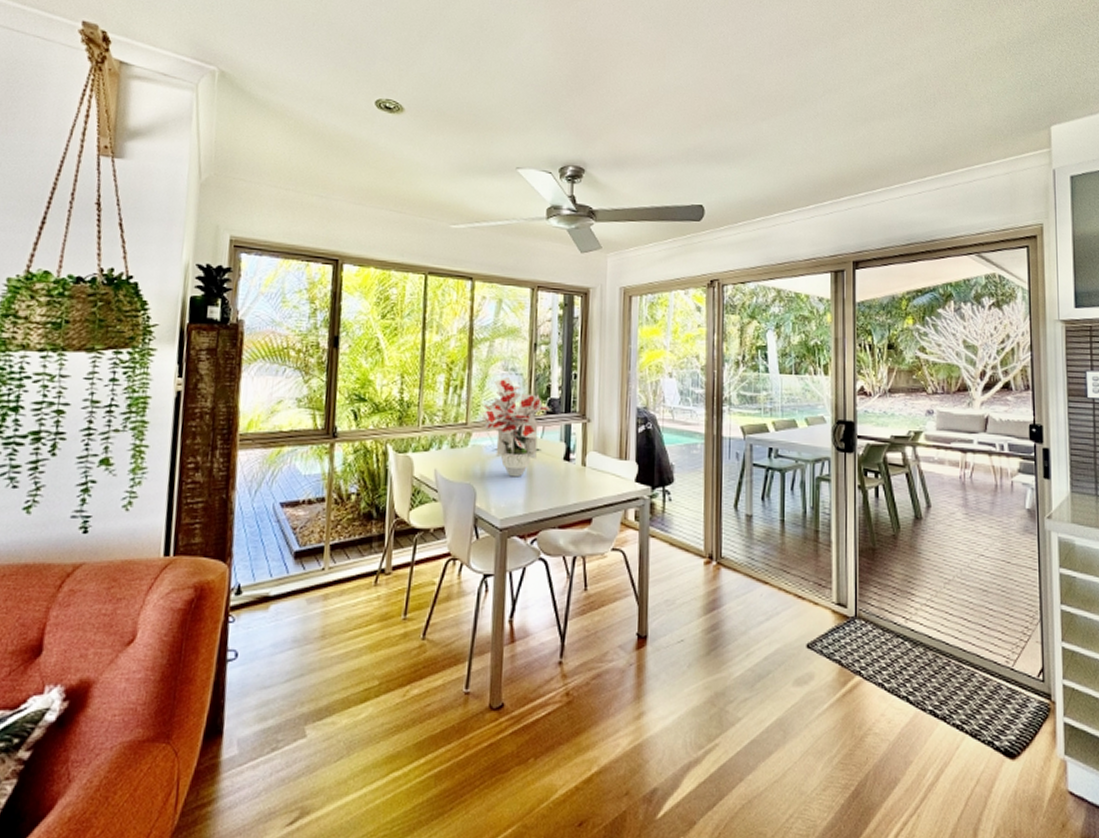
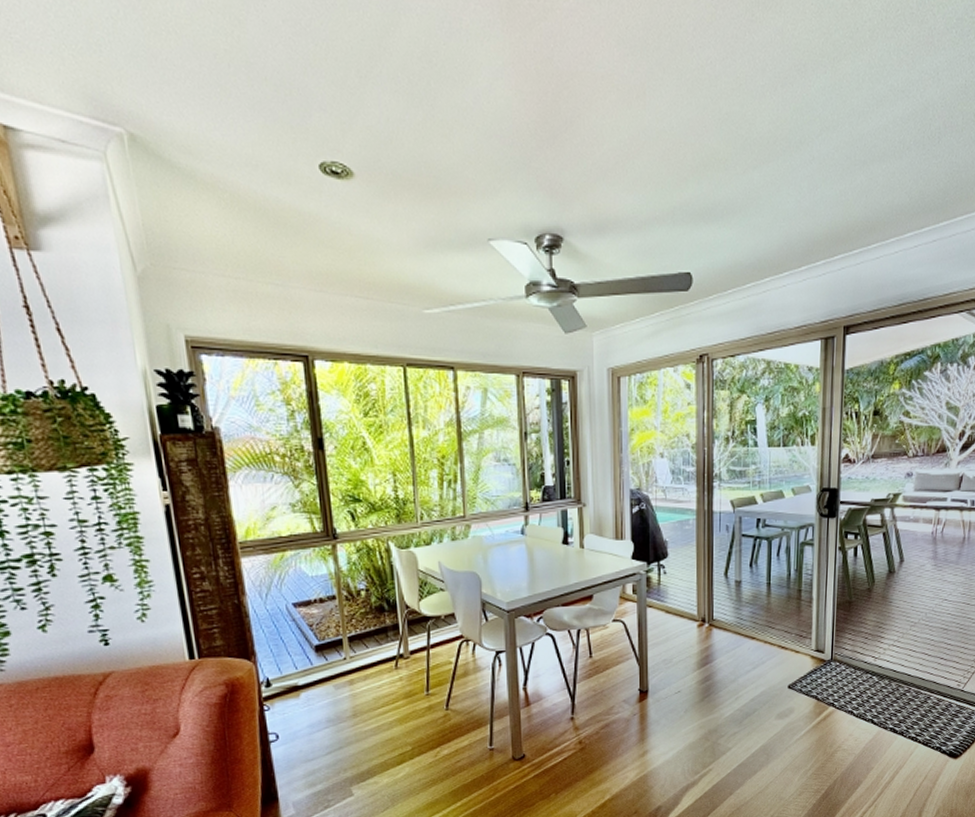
bouquet: present [481,377,550,478] -> none [478,469,545,564]

